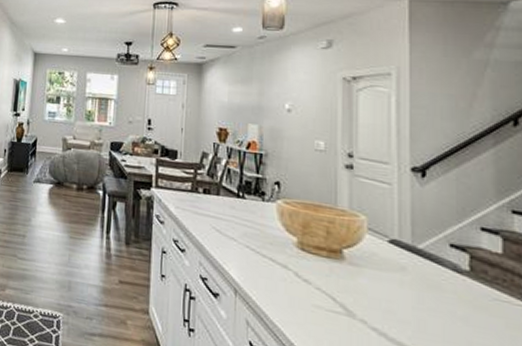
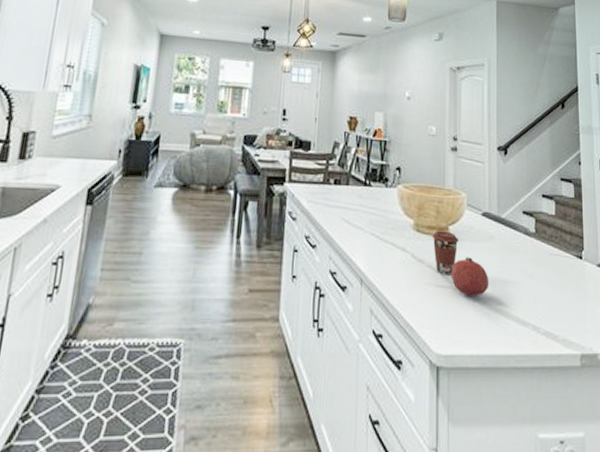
coffee cup: none [321,252,357,302] -> present [432,230,459,276]
fruit: none [346,285,400,330] -> present [451,257,490,296]

